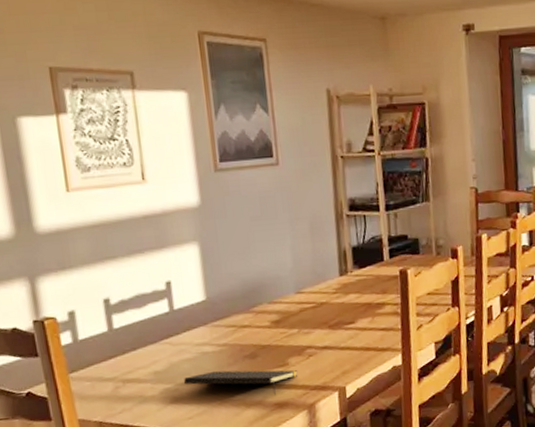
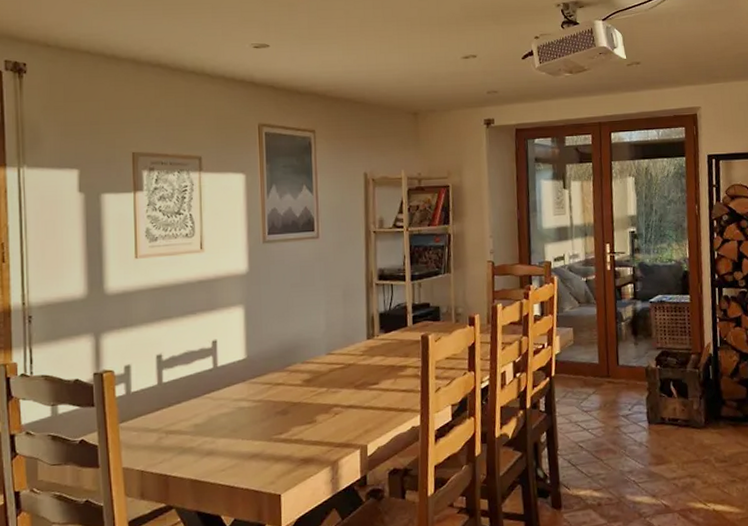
notepad: present [184,369,298,395] -> none [221,425,324,451]

